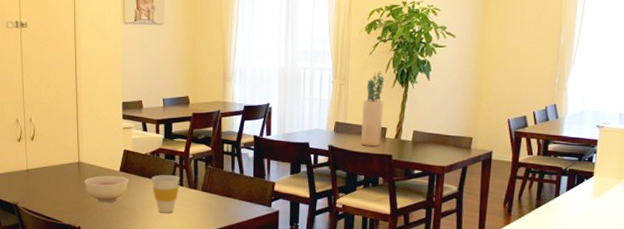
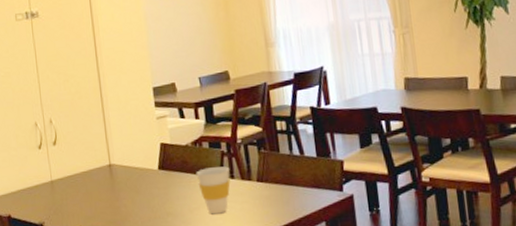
bowl: present [85,176,128,203] -> none [118,175,170,210]
vase: present [361,71,385,147] -> none [433,11,464,103]

